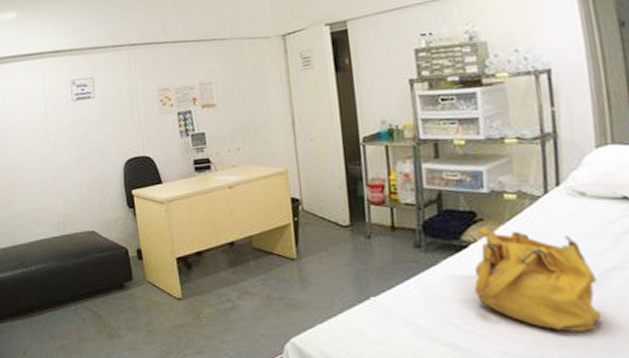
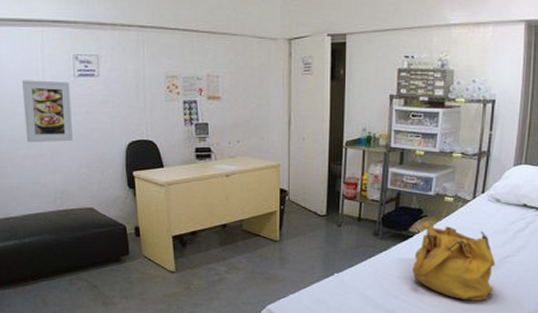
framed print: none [27,106,73,170] -> present [22,80,73,143]

